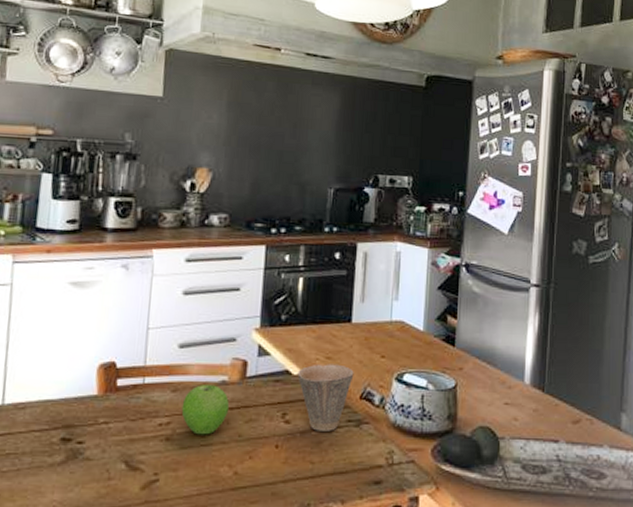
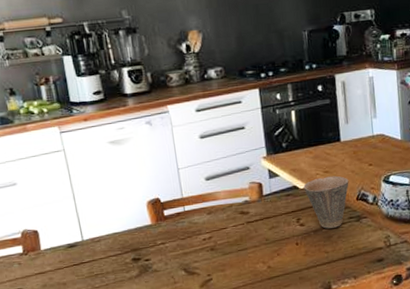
fruit: present [181,385,230,435] -> none [217,205,255,243]

